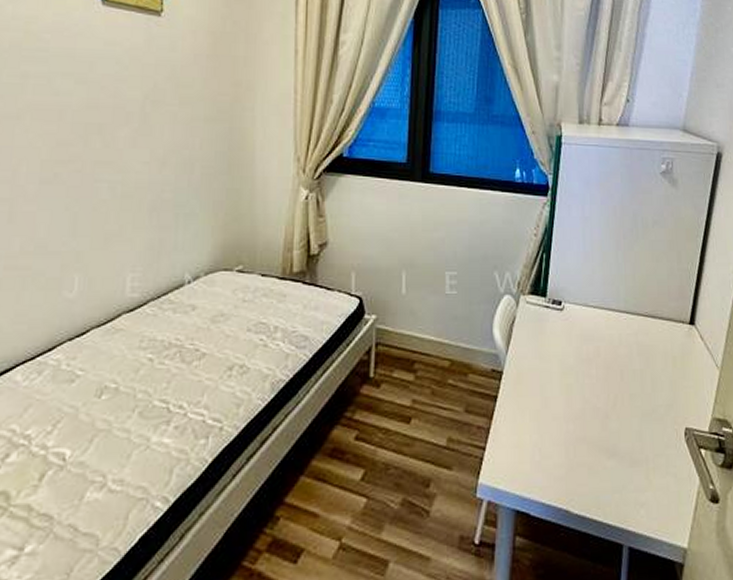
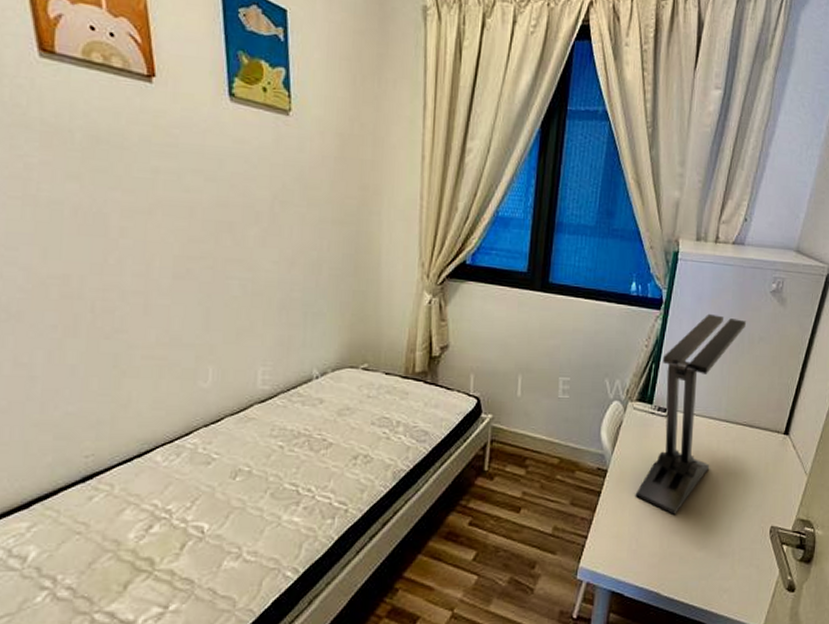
desk lamp: none [534,198,639,419] -> present [635,313,747,514]

